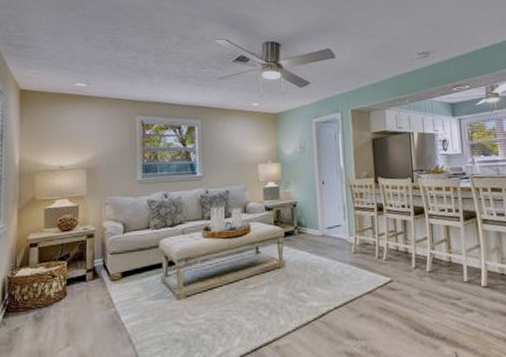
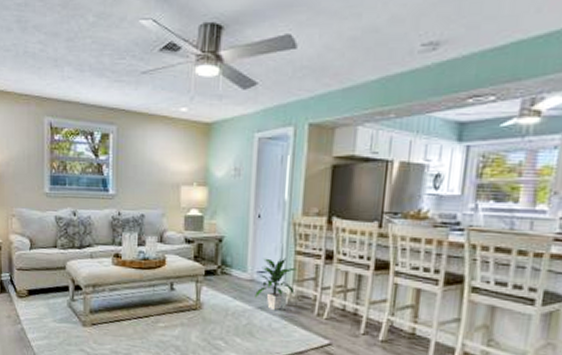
indoor plant: none [327,213,360,258] -> present [255,257,300,310]

